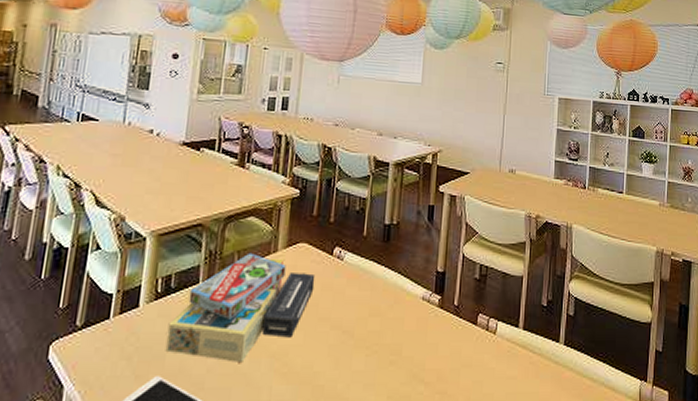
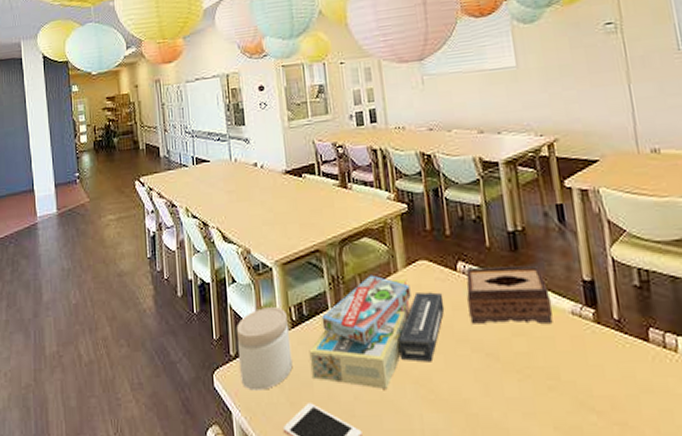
jar: none [82,278,152,363] -> present [236,307,293,391]
tissue box: none [335,252,408,306] -> present [466,265,553,324]

